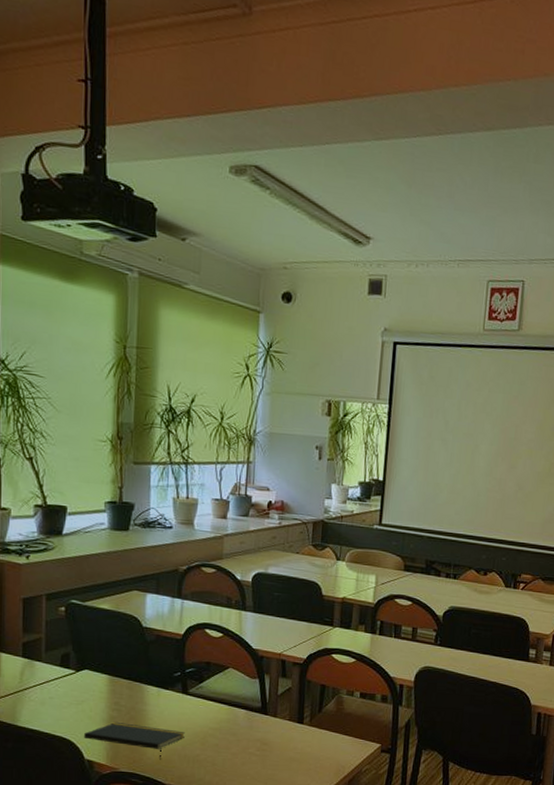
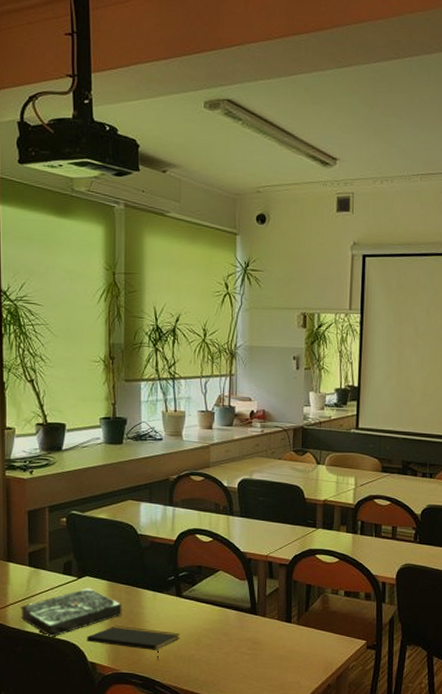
book: none [11,682,124,734] -> present [19,588,122,638]

